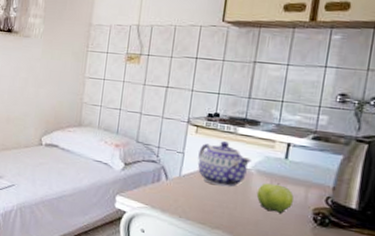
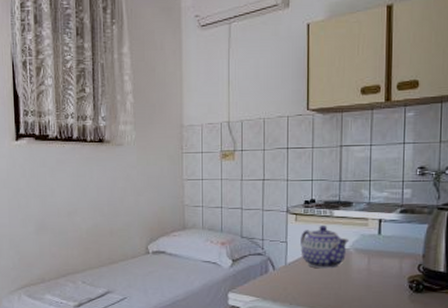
fruit: present [256,183,294,213] -> none [357,258,390,286]

